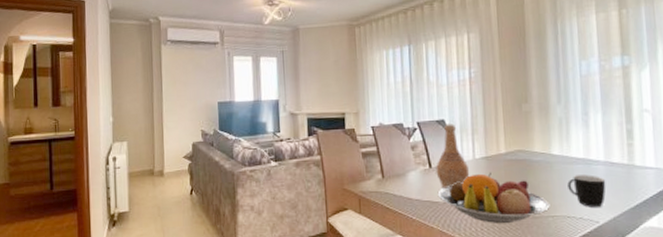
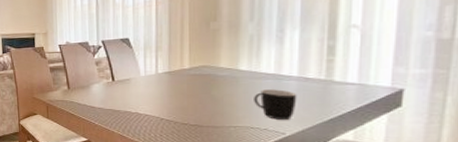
vase: present [436,124,470,189] -> none [118,42,152,99]
fruit bowl: present [437,172,550,224] -> none [119,85,233,132]

